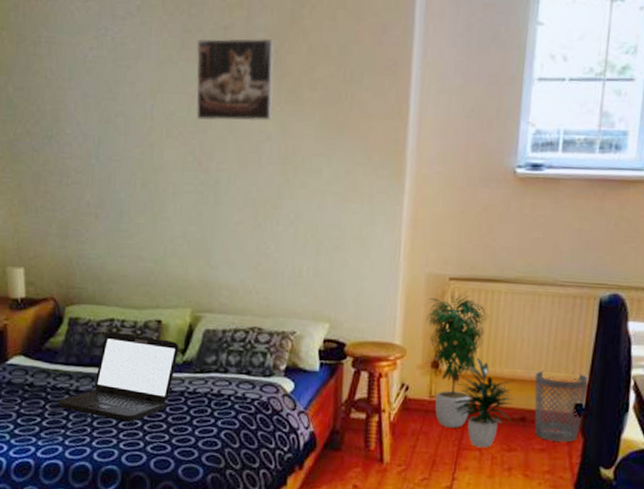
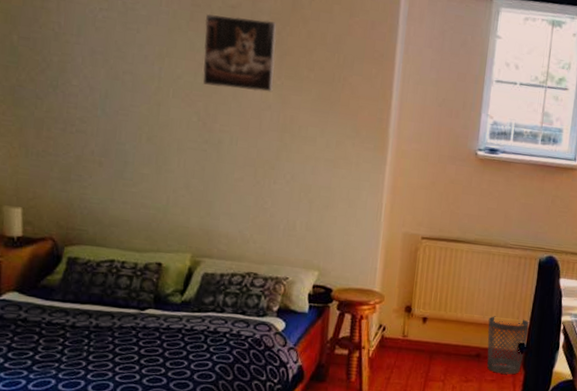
laptop: present [58,332,179,422] -> none [52,272,178,357]
potted plant: present [426,291,514,448] -> none [401,249,472,380]

